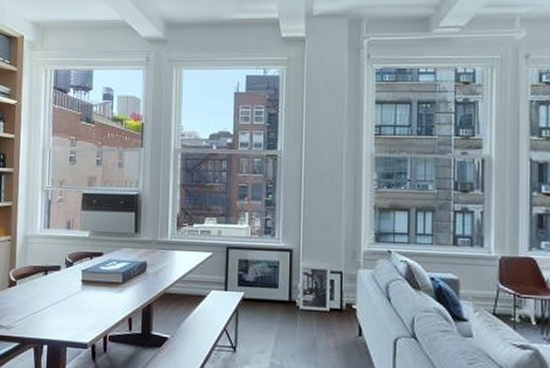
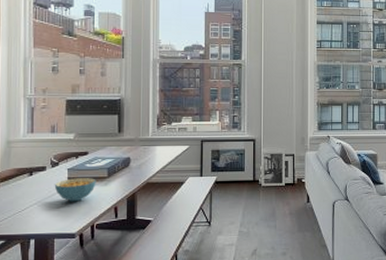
cereal bowl: none [68,281,110,308] -> present [54,178,96,202]

